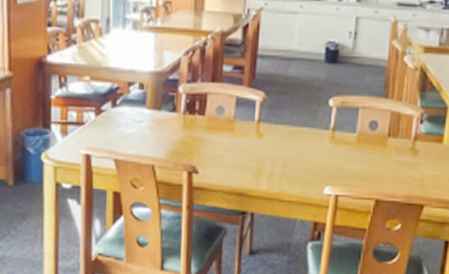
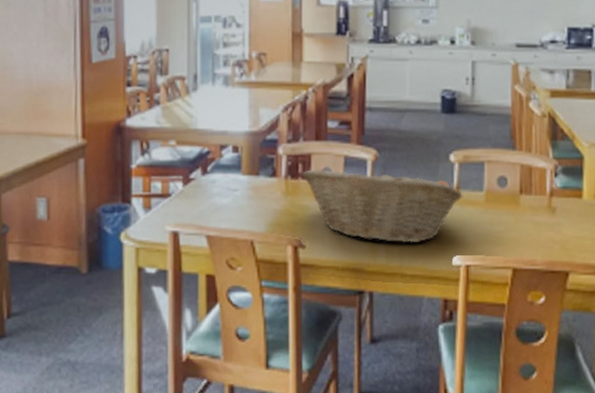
fruit basket: none [198,107,338,174] -> present [301,167,463,244]

